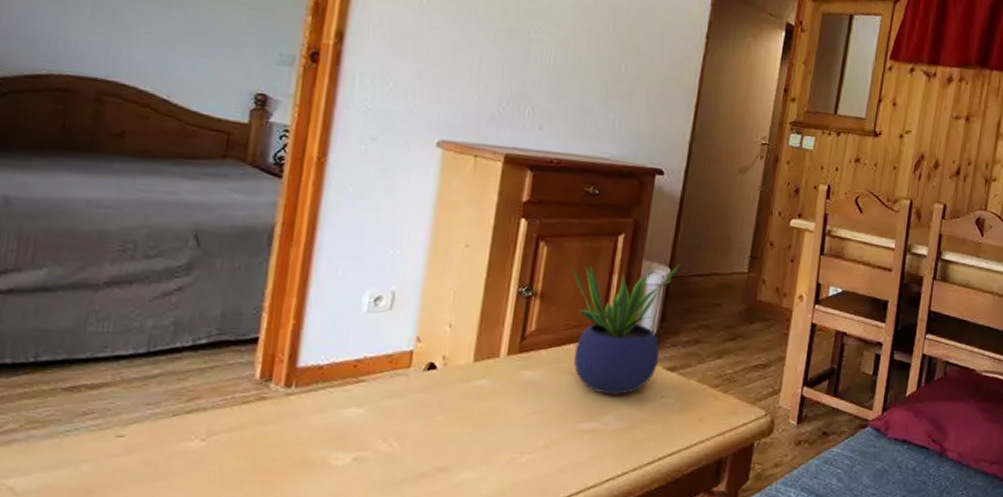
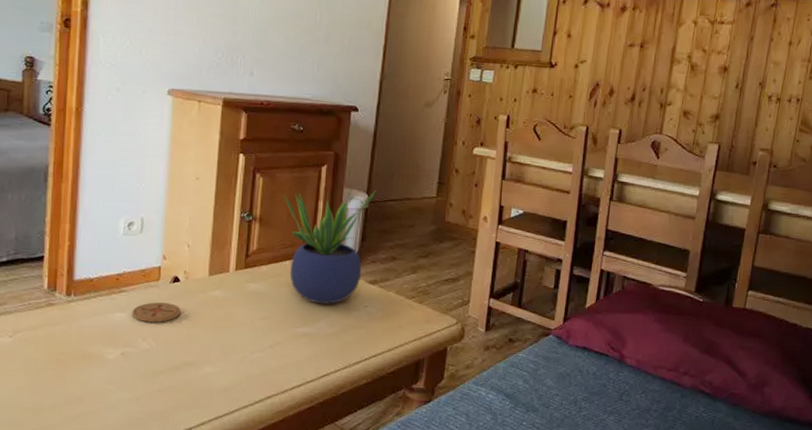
coaster: none [370,394,437,420] -> present [131,302,182,323]

